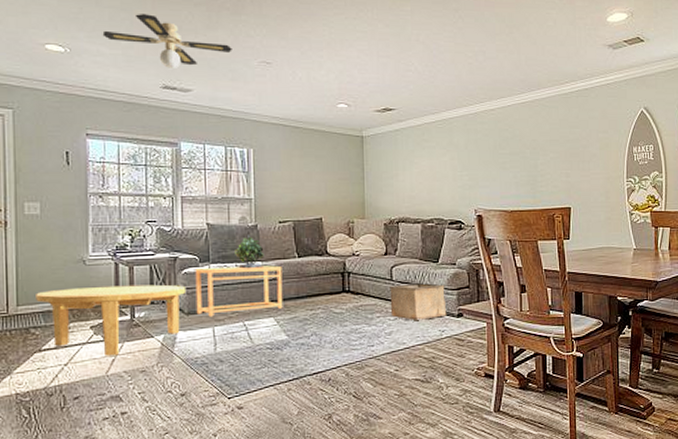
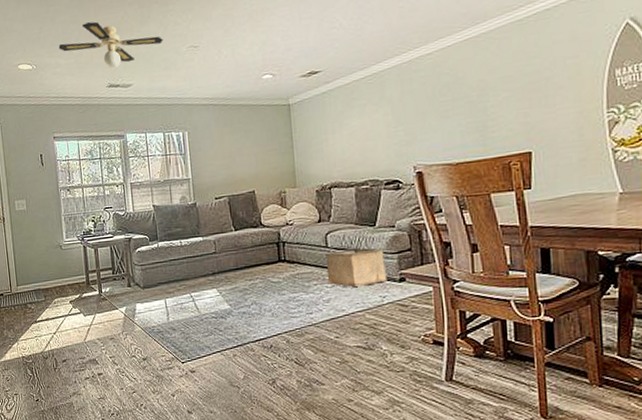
coffee table: present [36,284,187,356] -> none [29,263,141,326]
side table: present [195,265,283,317] -> none [146,240,224,290]
potted plant: present [235,236,264,269] -> none [178,214,204,245]

